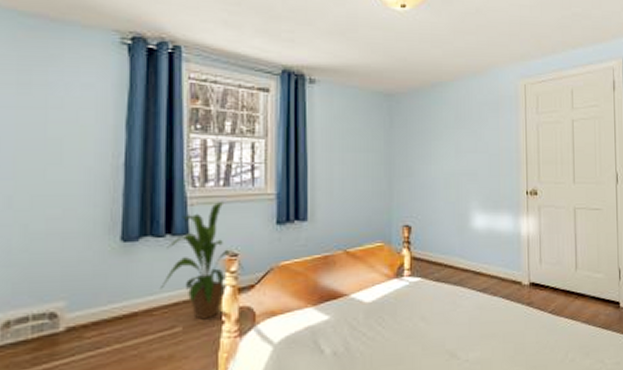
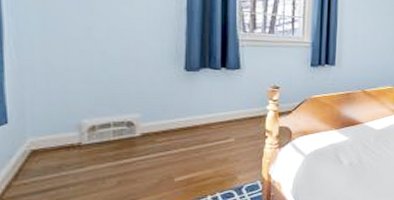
house plant: present [161,201,243,320] -> none [217,45,283,134]

